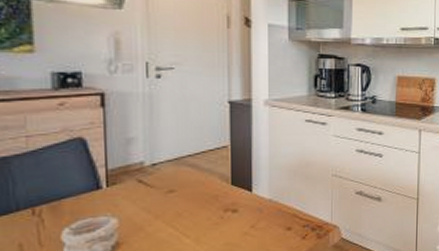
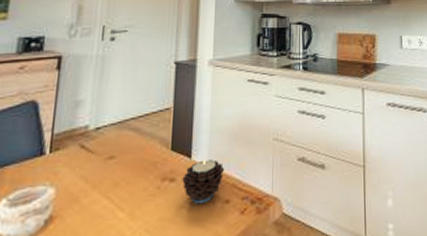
candle: none [244,193,286,232] -> present [182,159,225,205]

